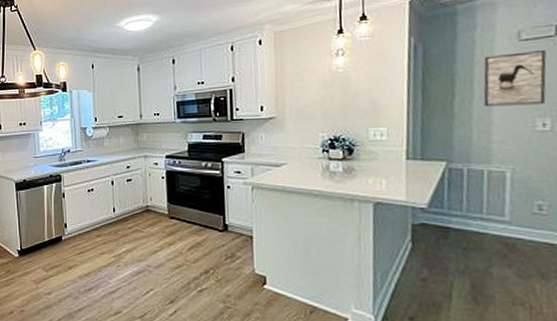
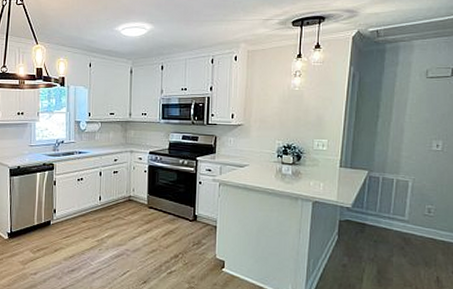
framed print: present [483,50,547,107] -> none [398,87,443,130]

